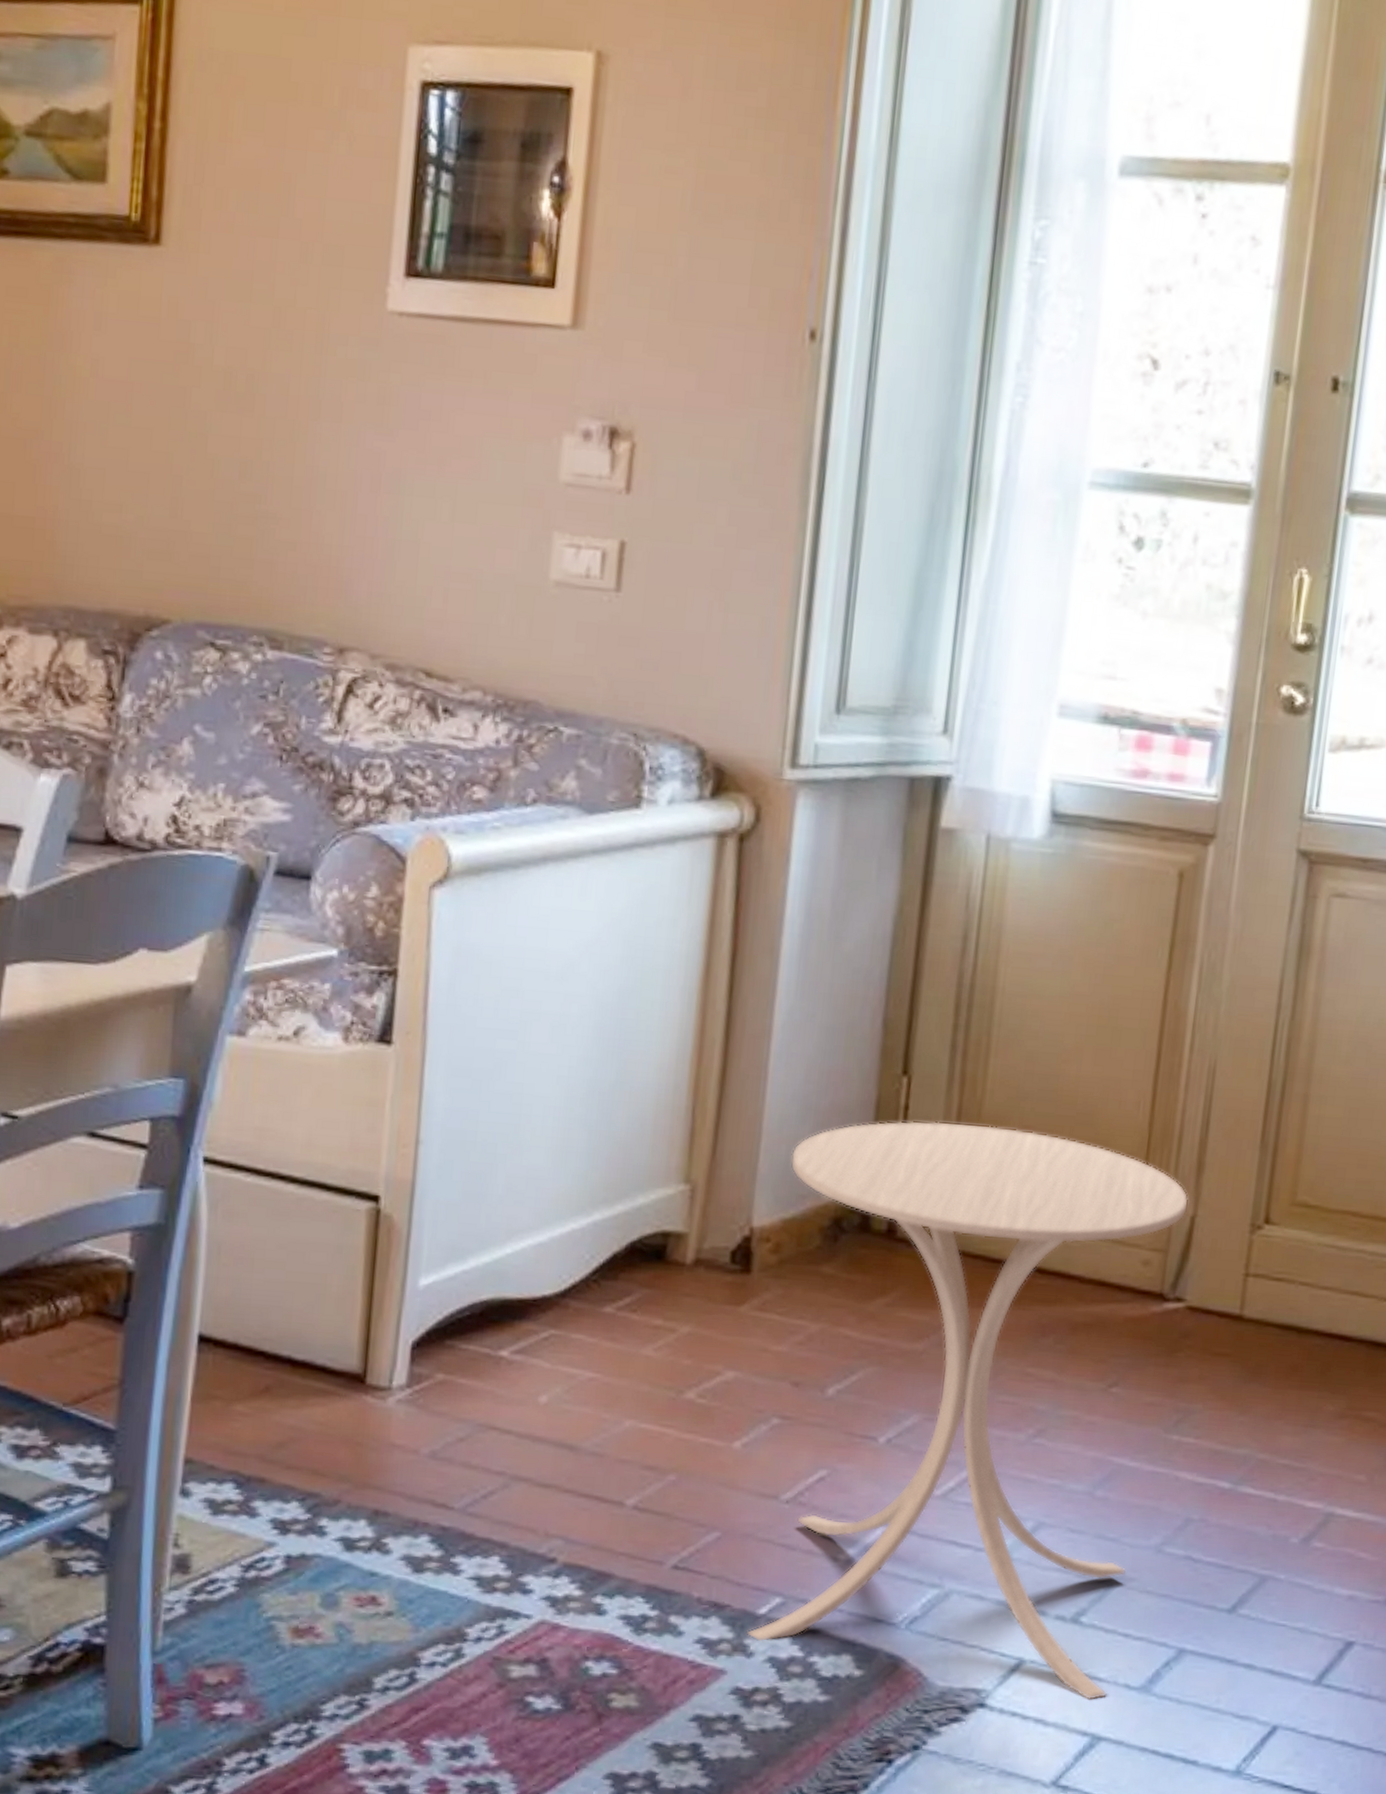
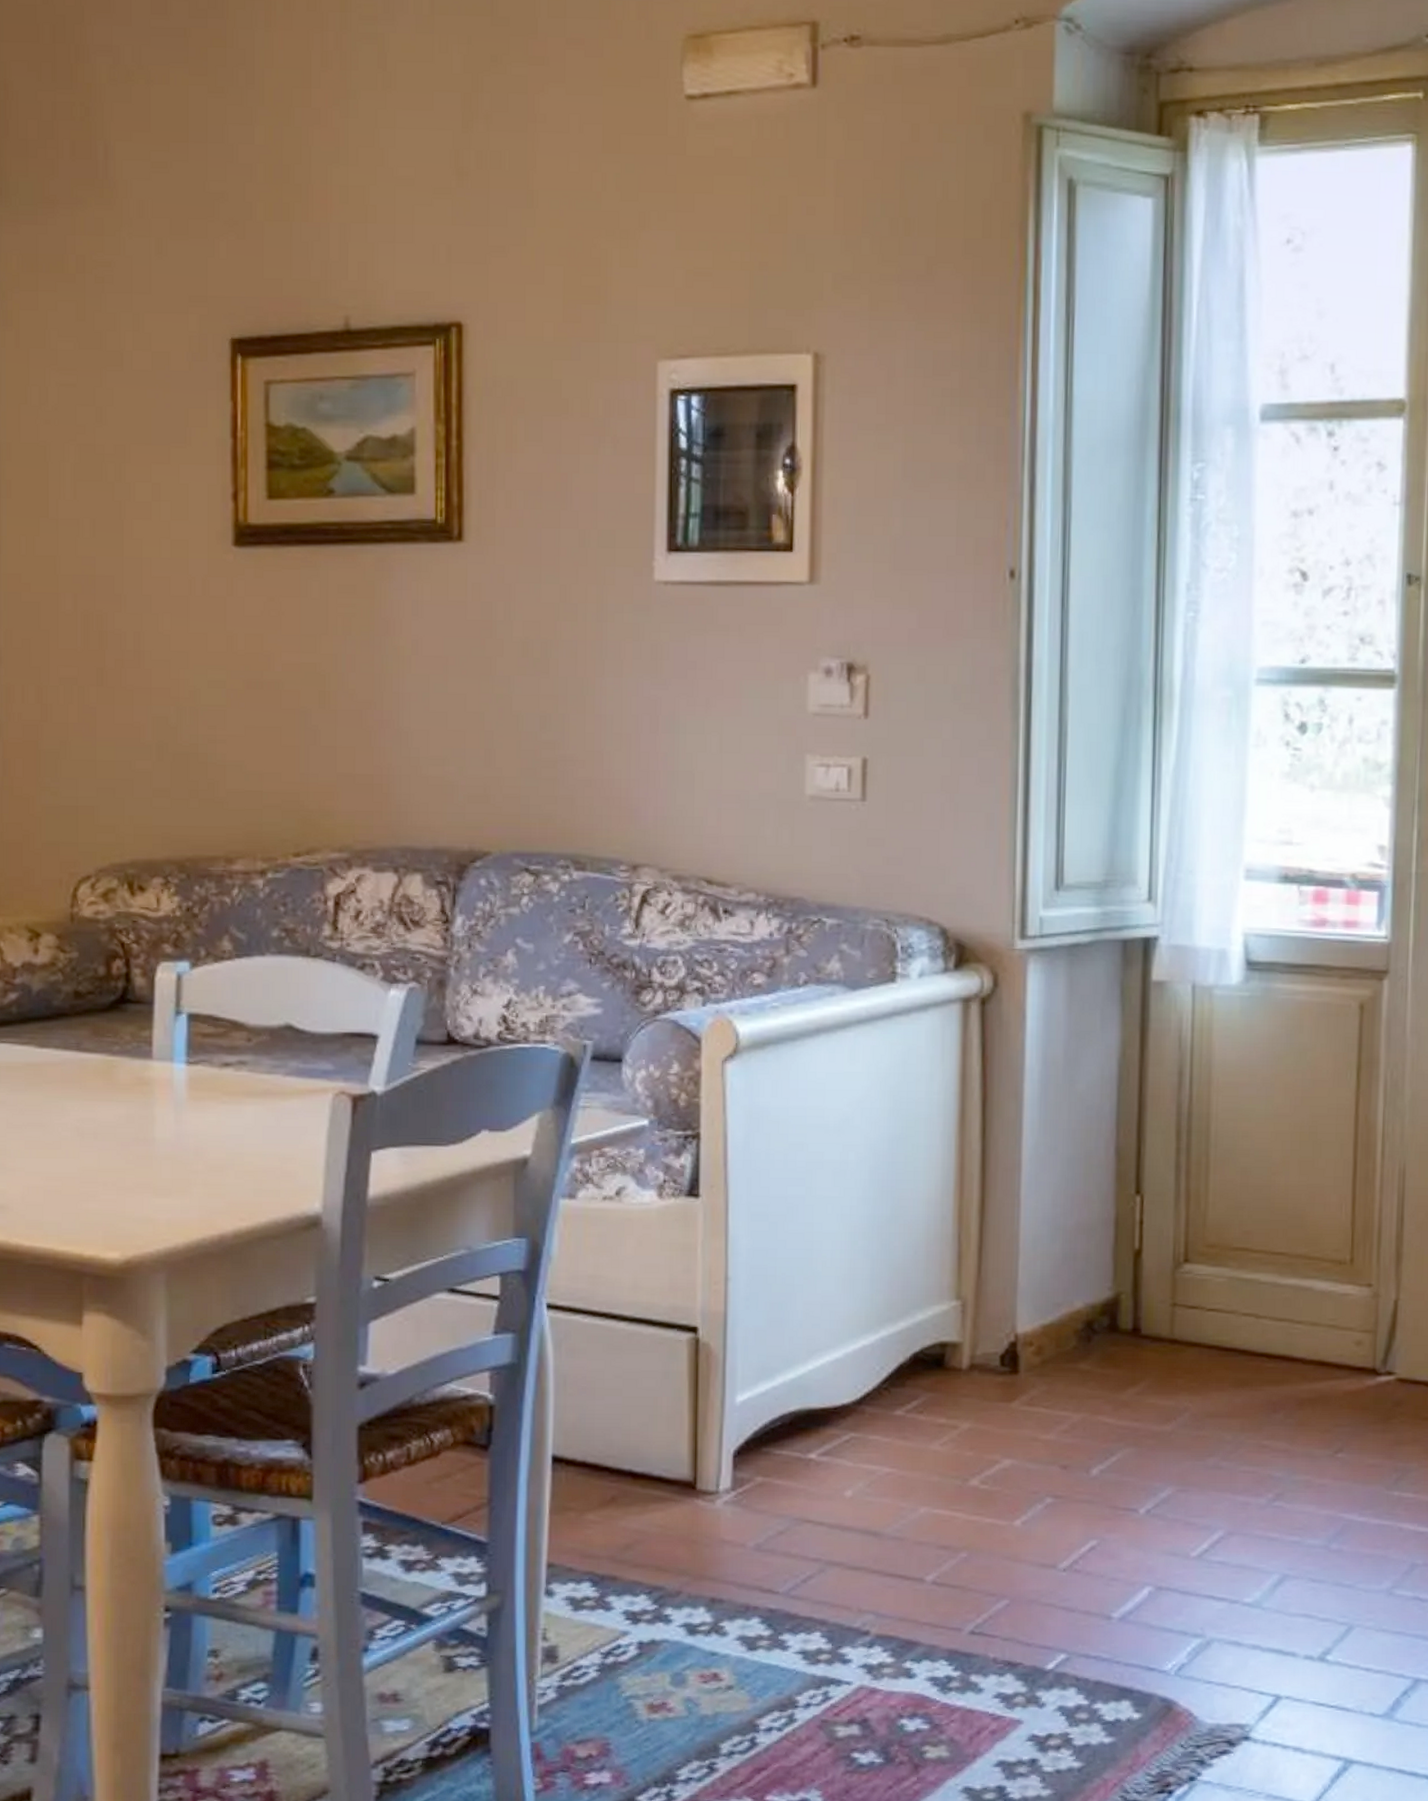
side table: present [747,1120,1189,1701] -> none [1038,1232,1392,1729]

